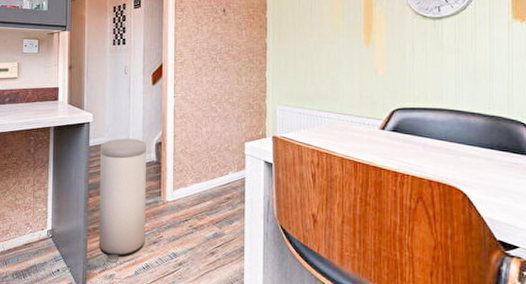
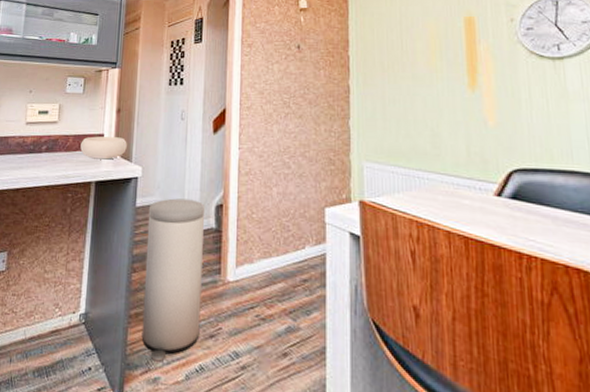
bowl: none [39,89,79,109] -> present [80,136,127,160]

